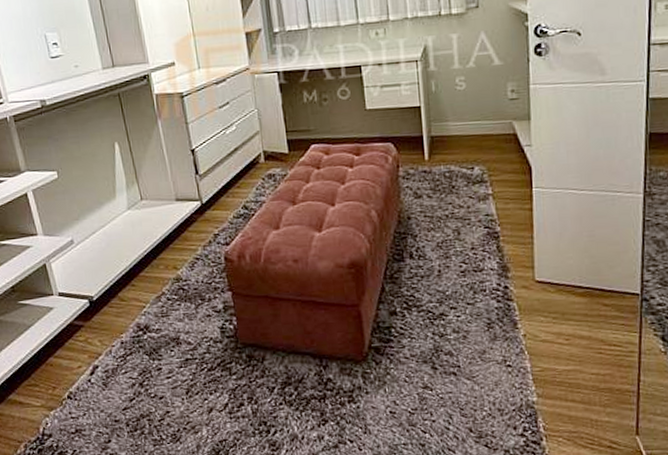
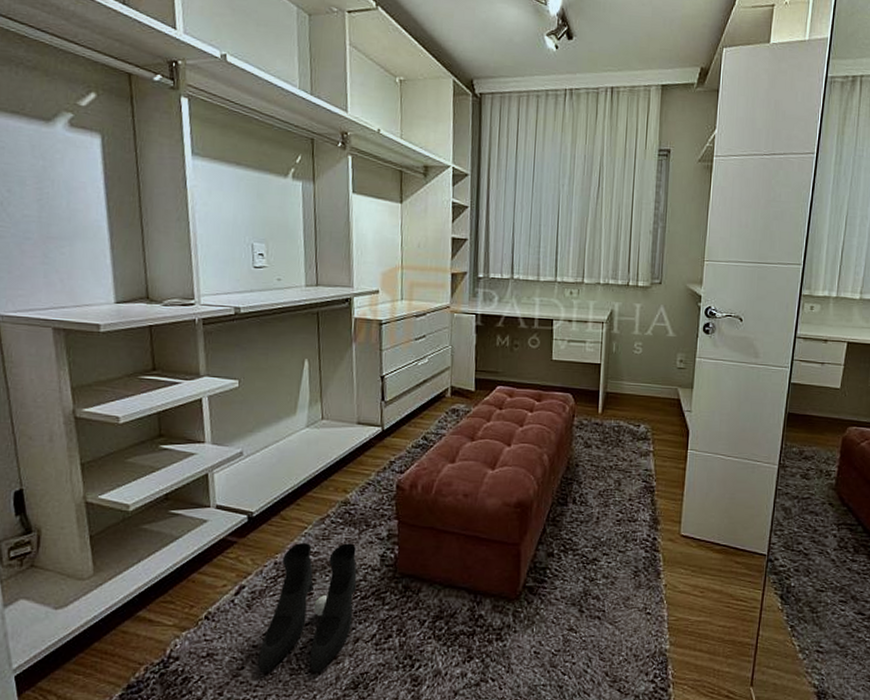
boots: none [121,318,204,445] -> present [258,543,357,674]

